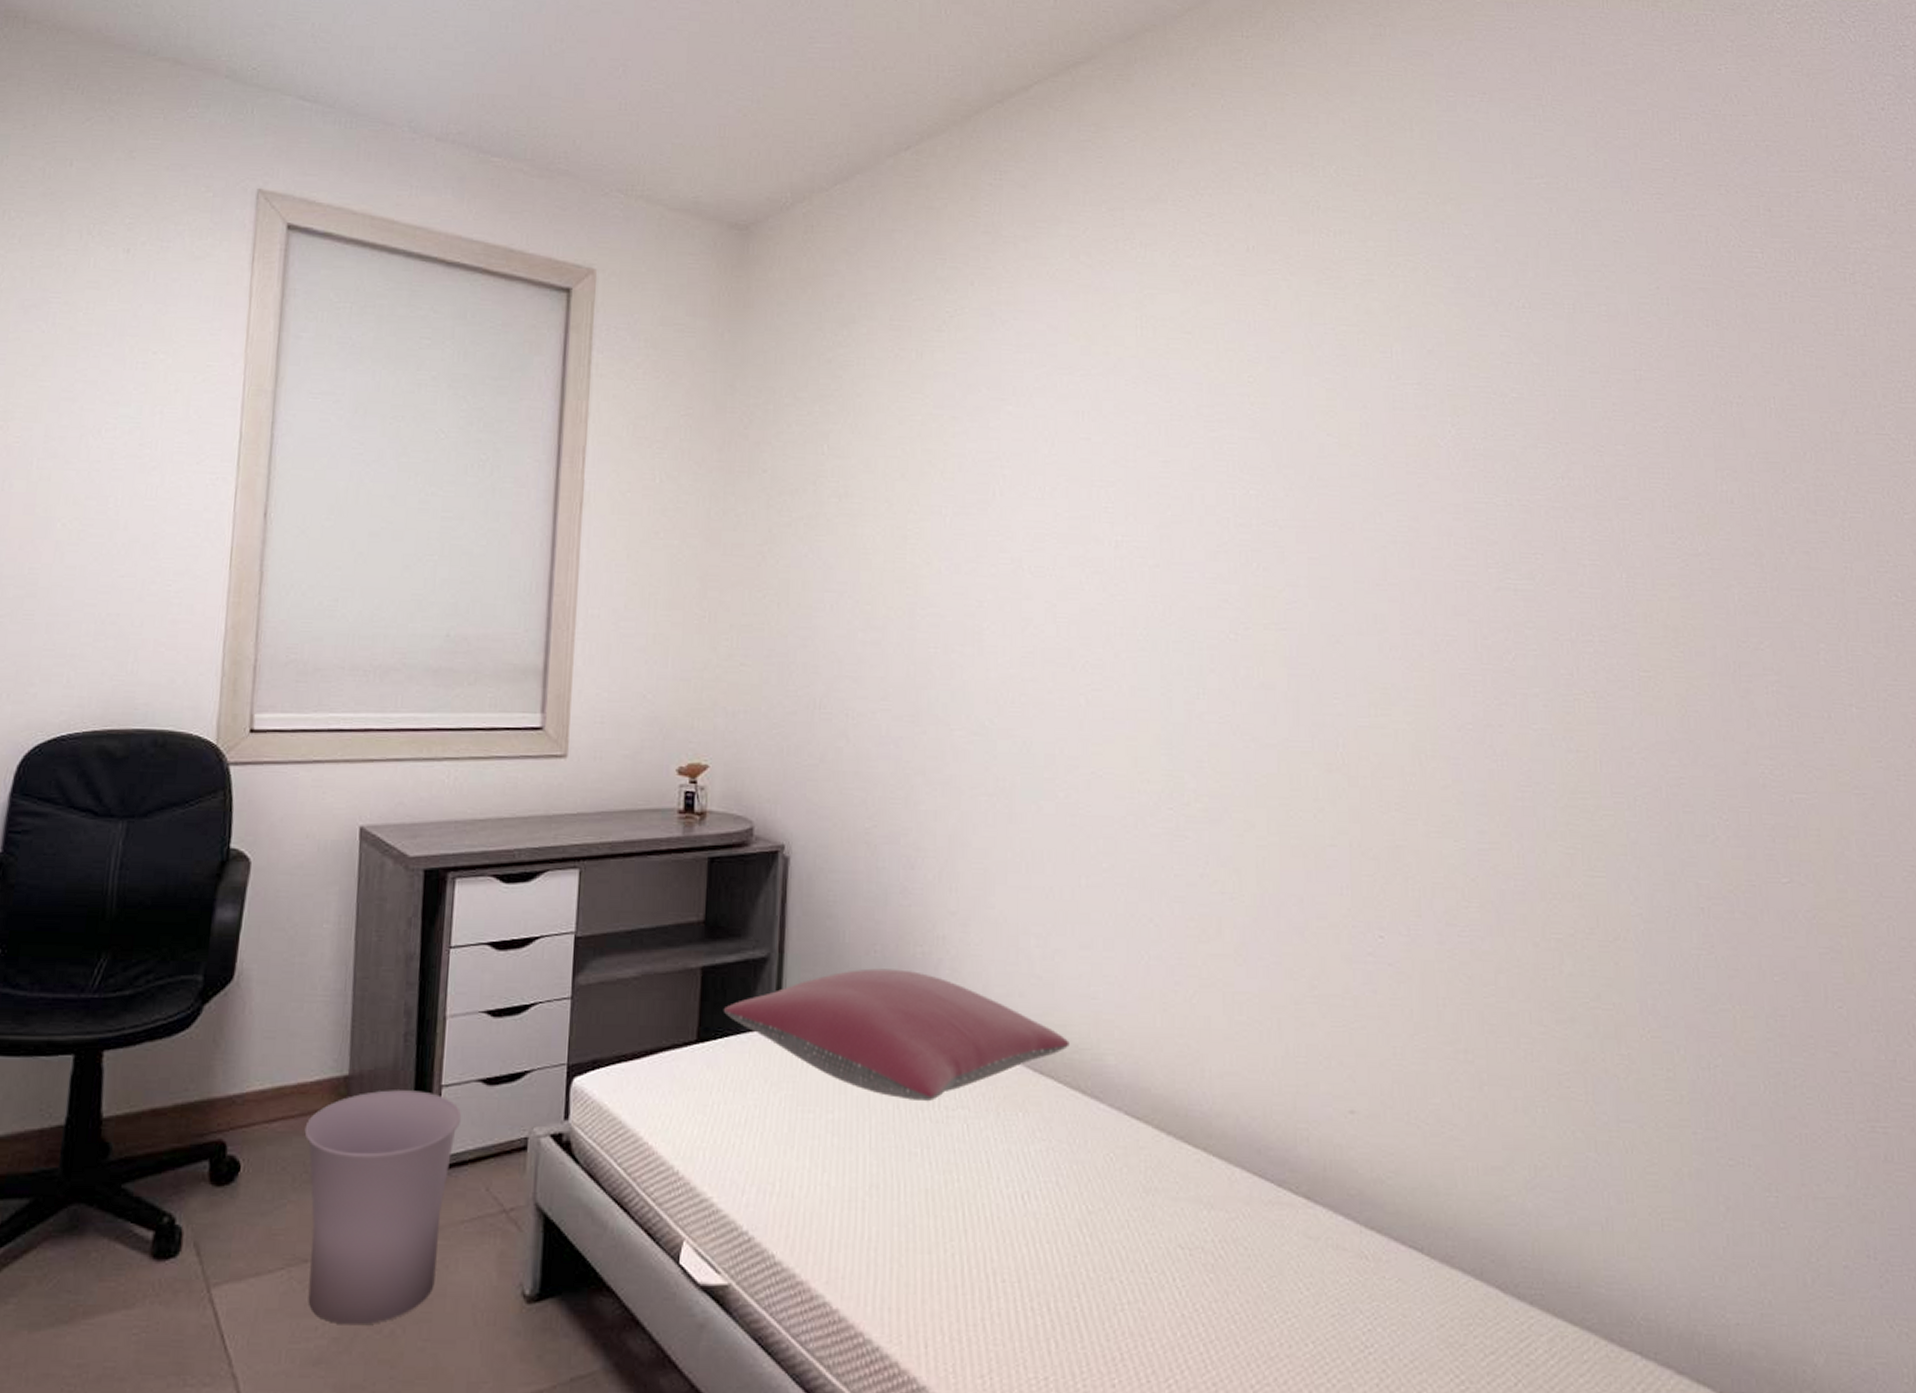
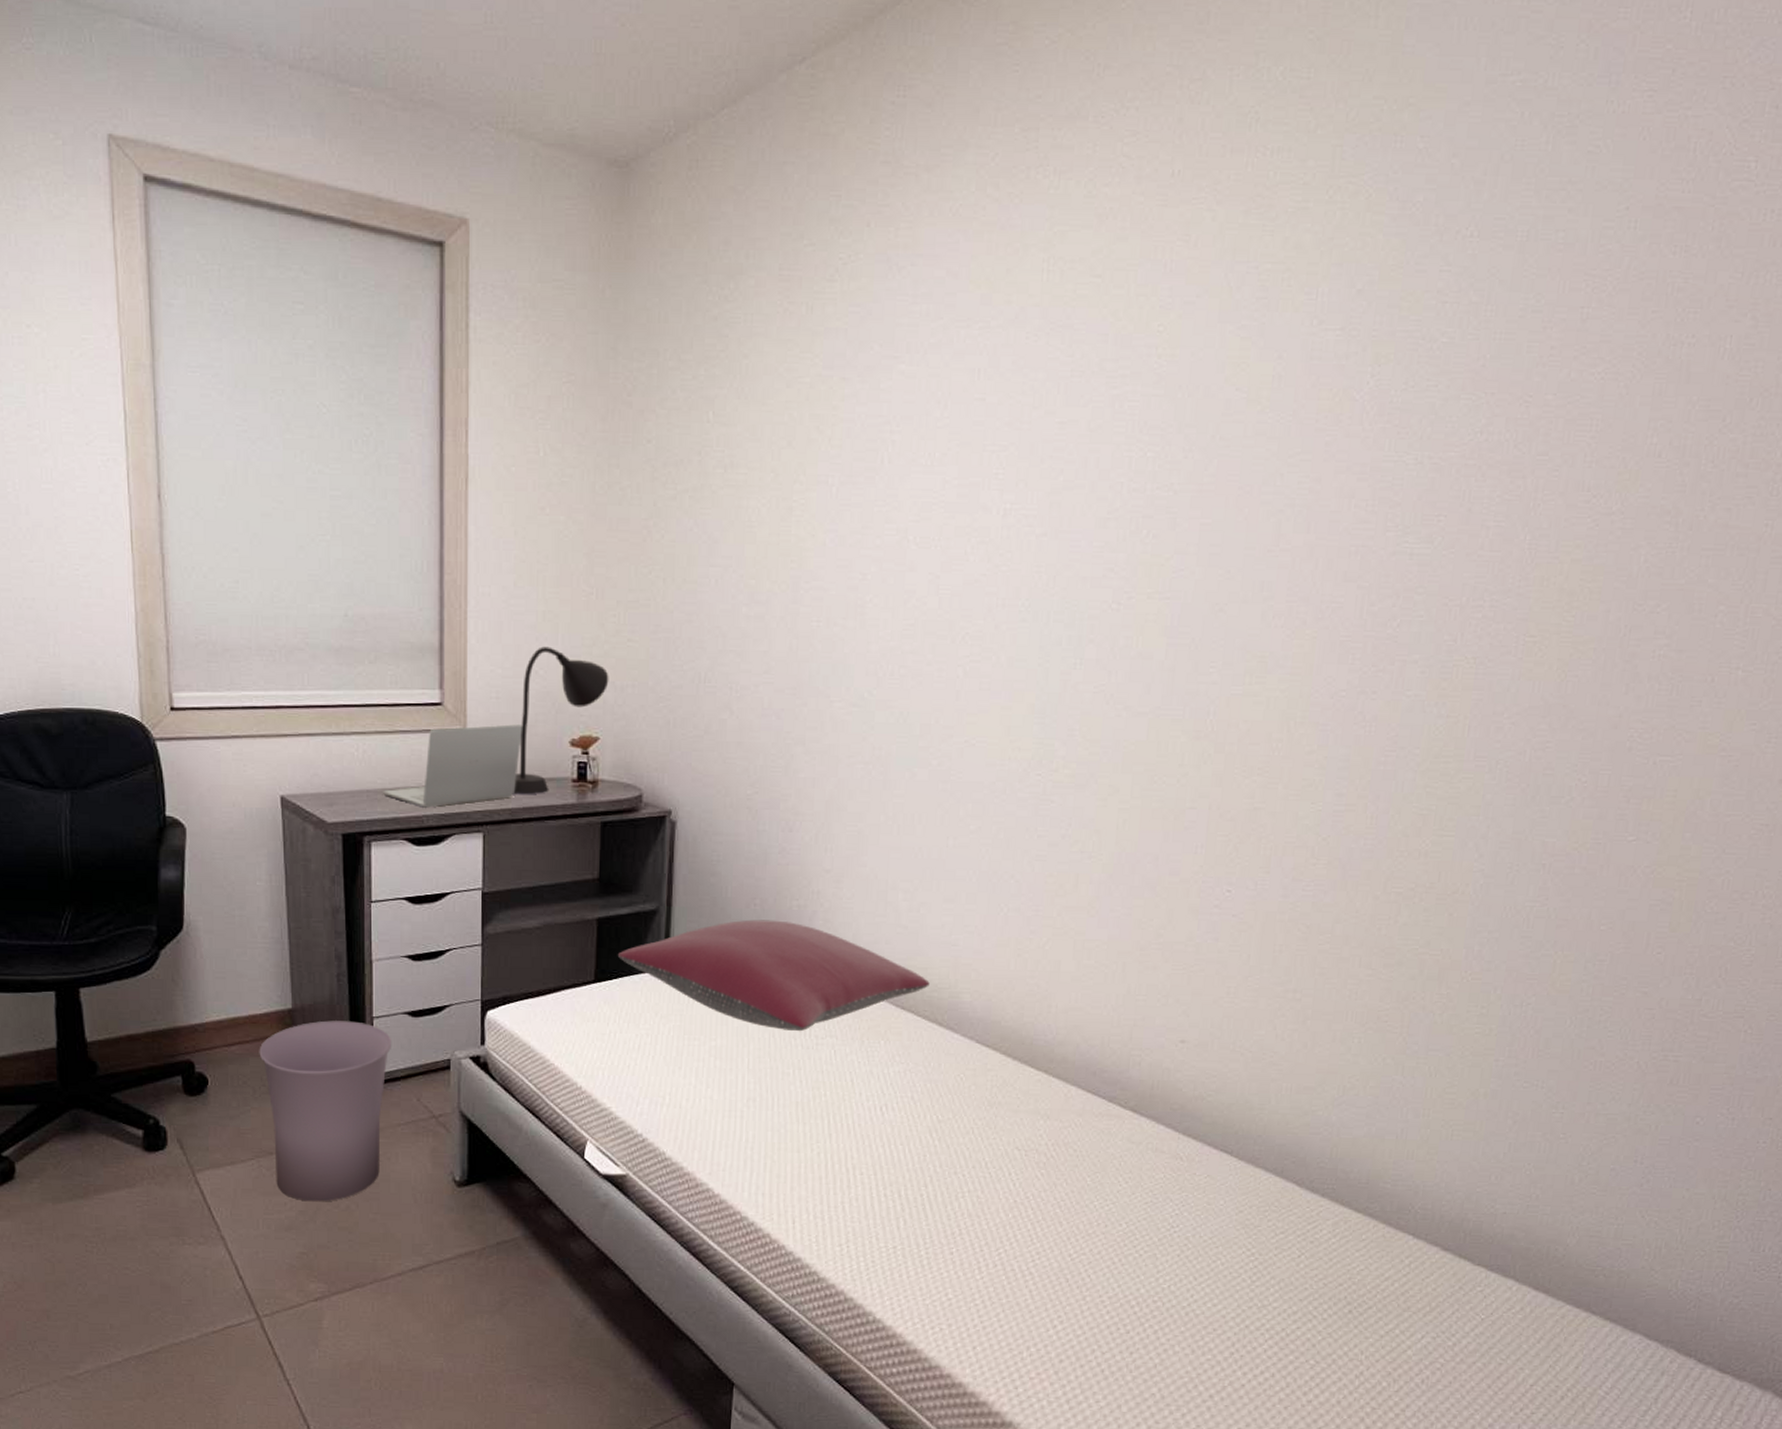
laptop: none [471,751,627,841] -> present [382,724,522,808]
desk lamp: none [614,670,720,827] -> present [513,646,609,795]

